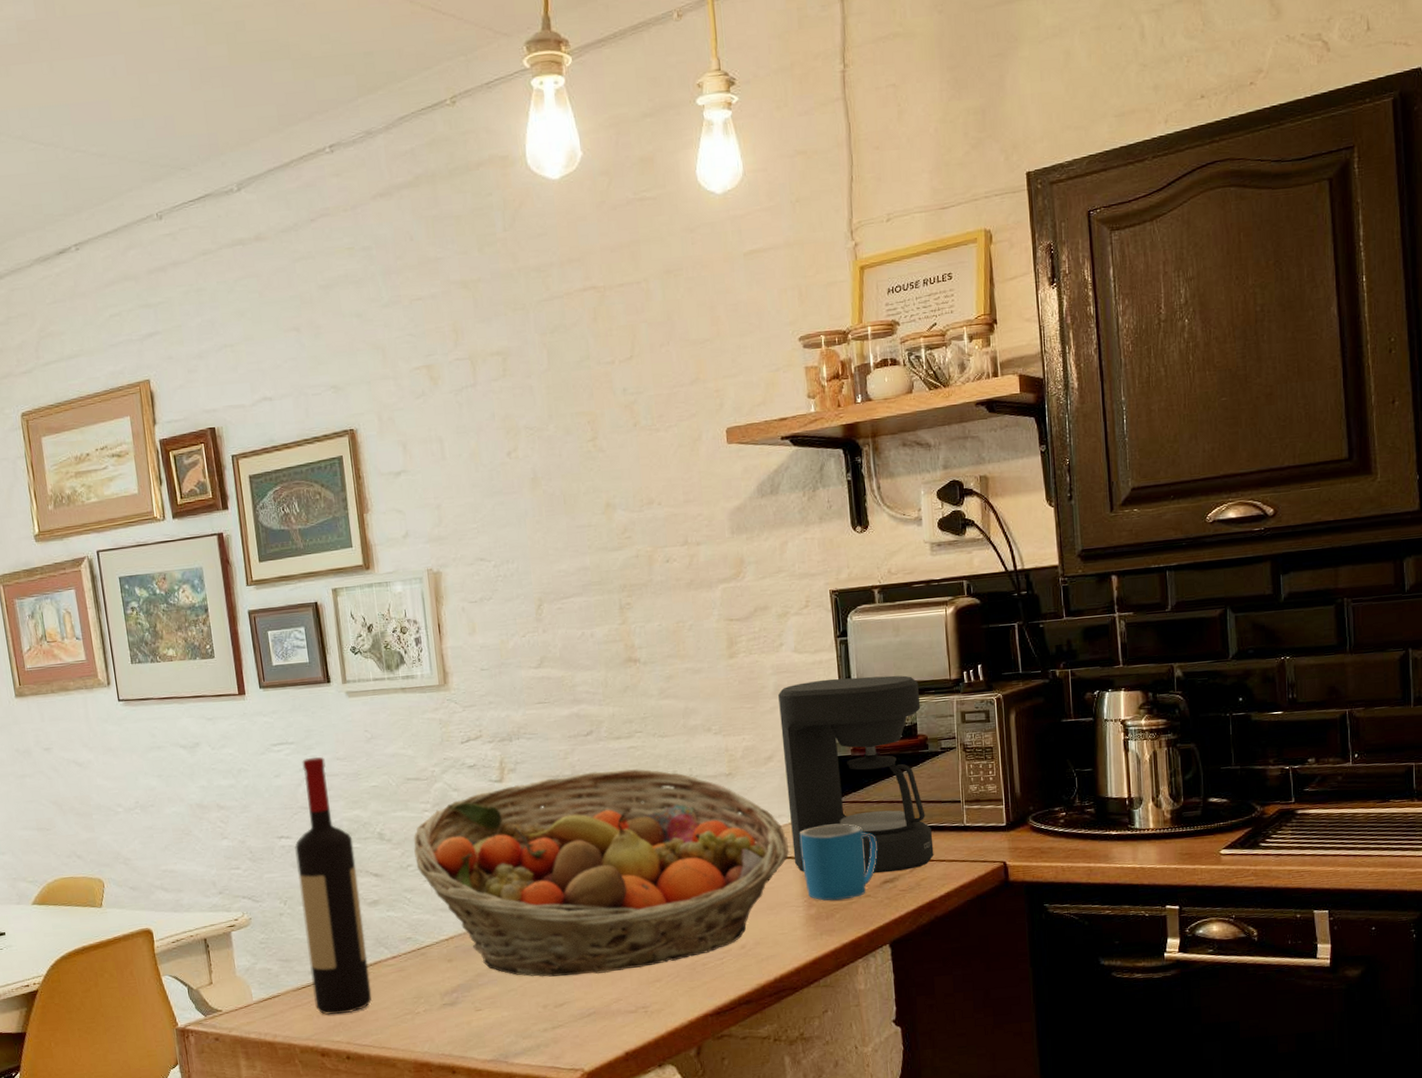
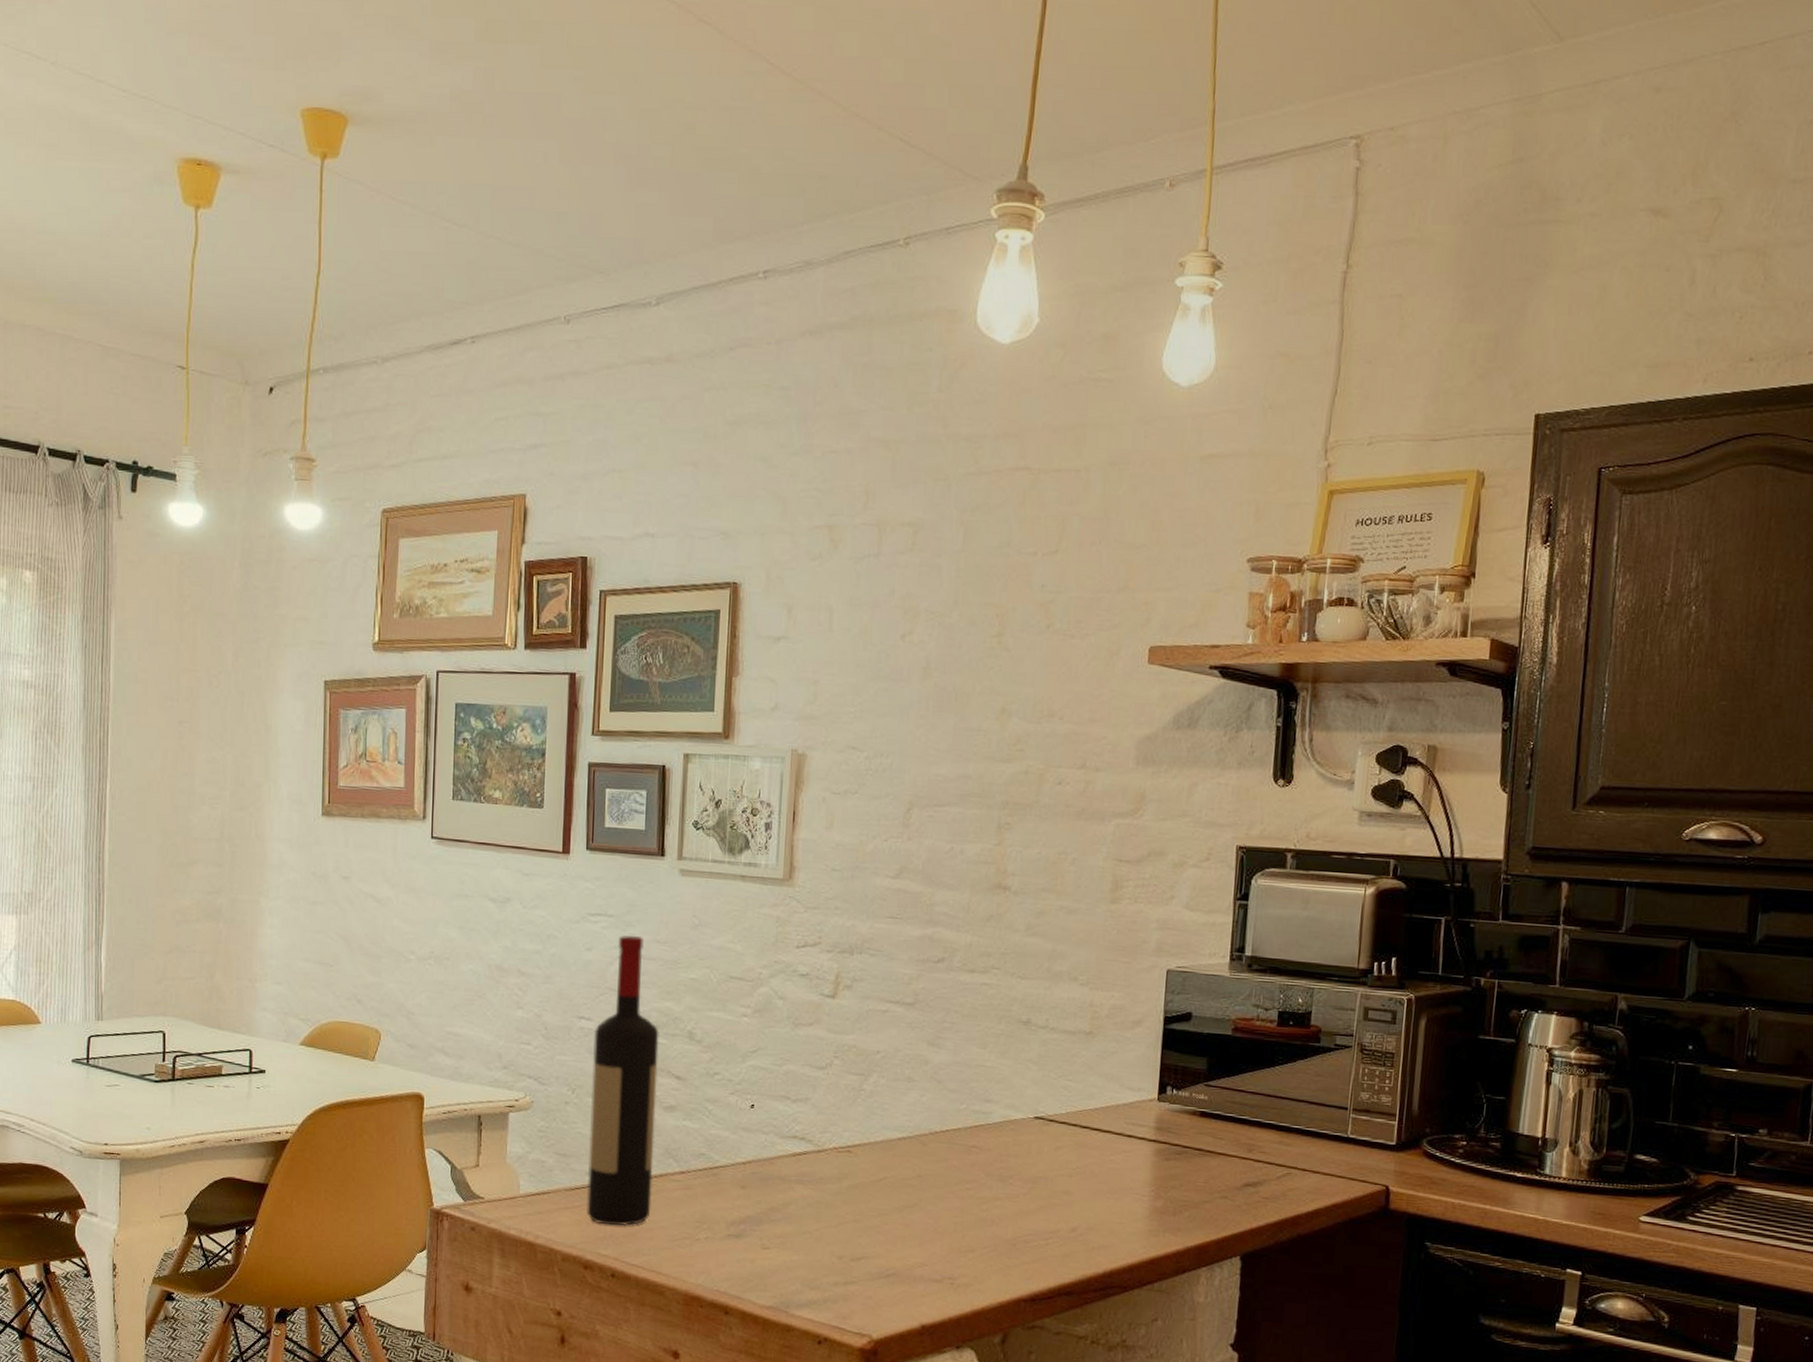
fruit basket: present [413,768,790,977] -> none [724,1002,1145,1234]
coffee maker: present [778,675,934,874] -> none [1147,944,1321,1176]
mug: present [800,824,878,901] -> none [1155,1108,1245,1197]

